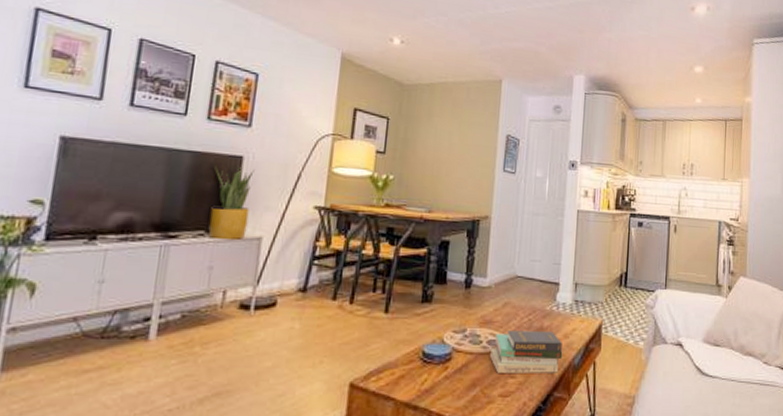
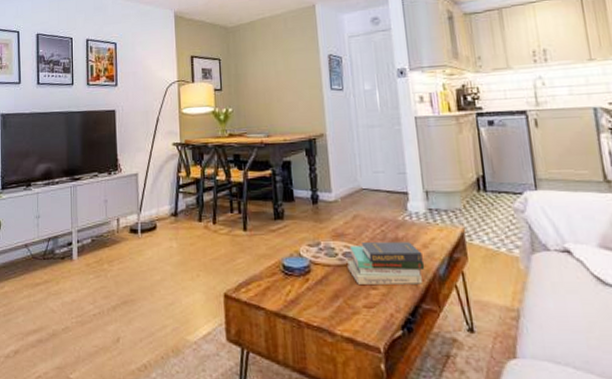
planter: present [208,167,255,241] -> none [97,119,126,179]

